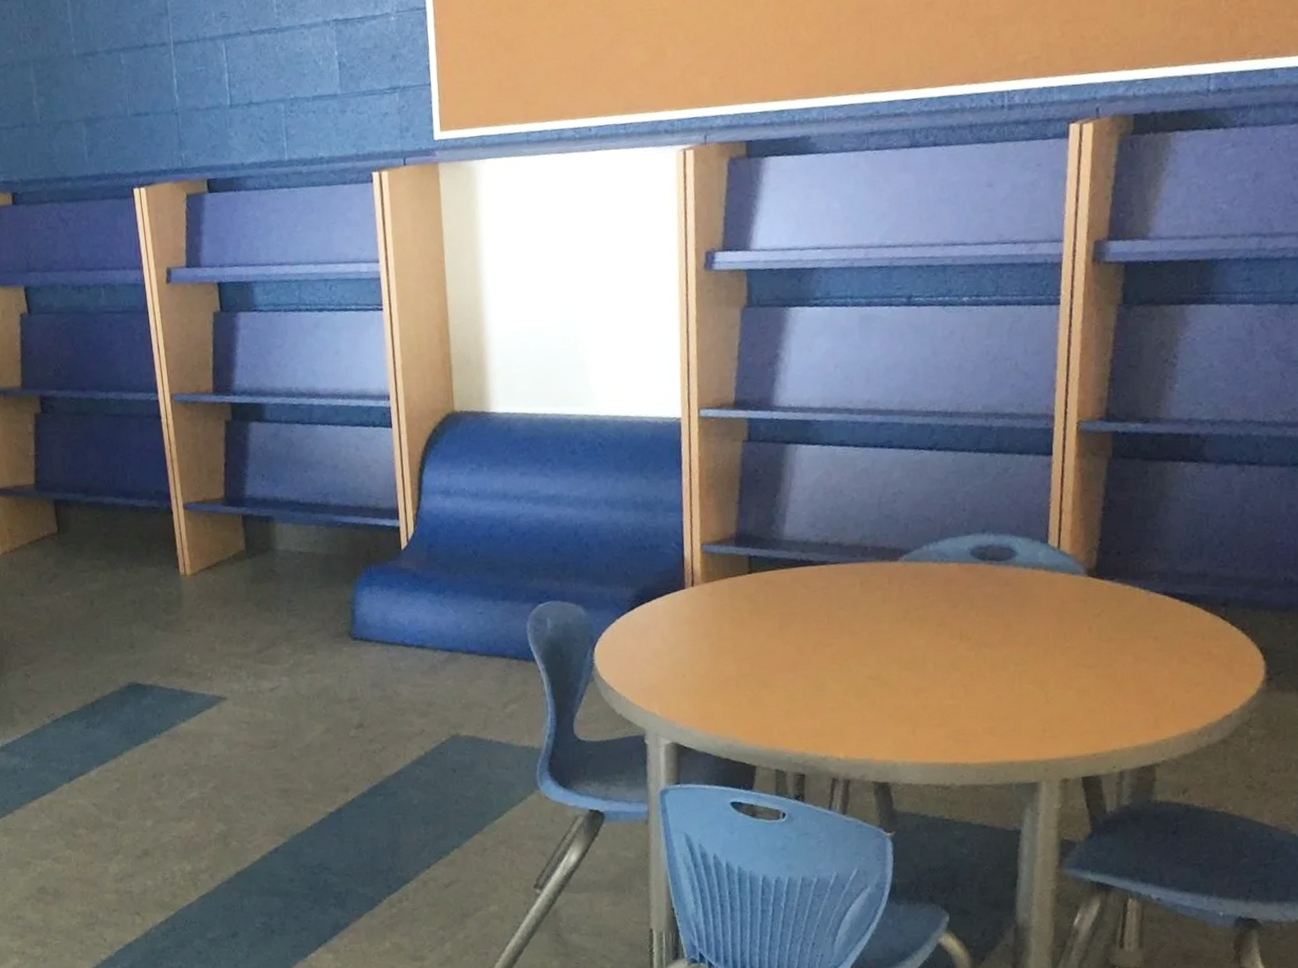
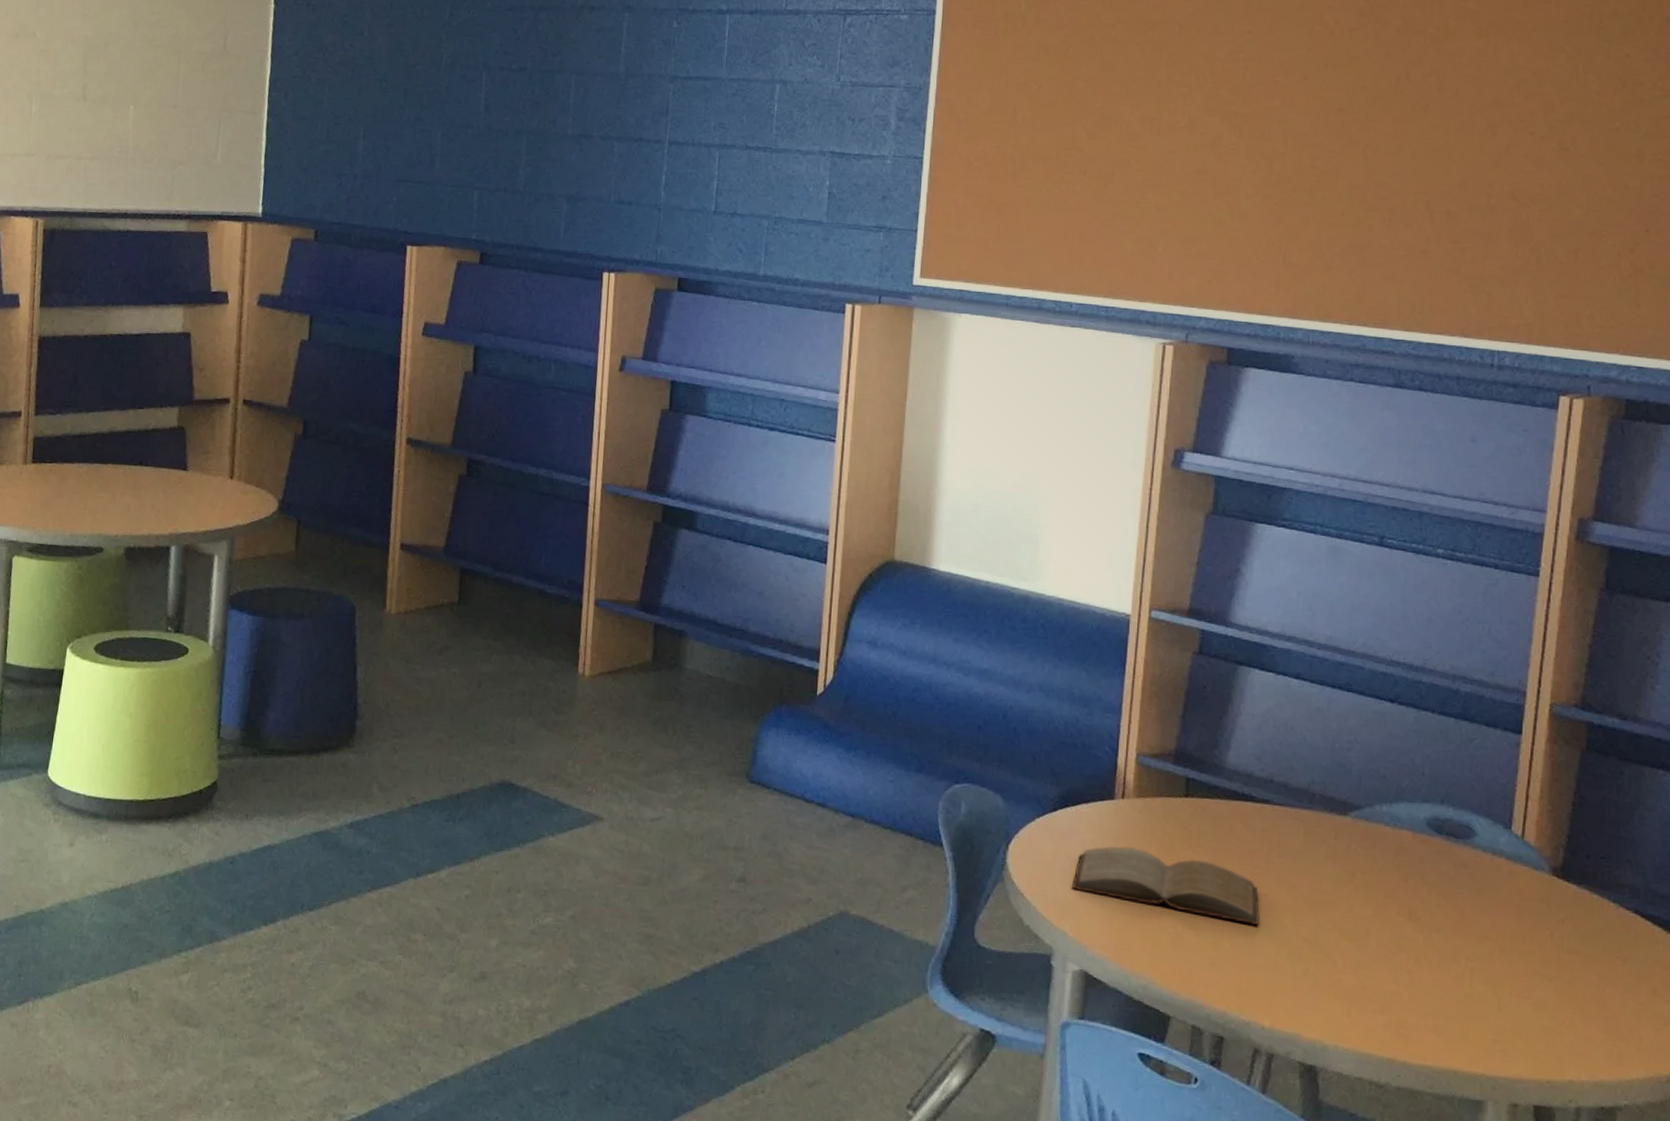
book: none [655,626,828,676] -> present [1072,845,1261,926]

